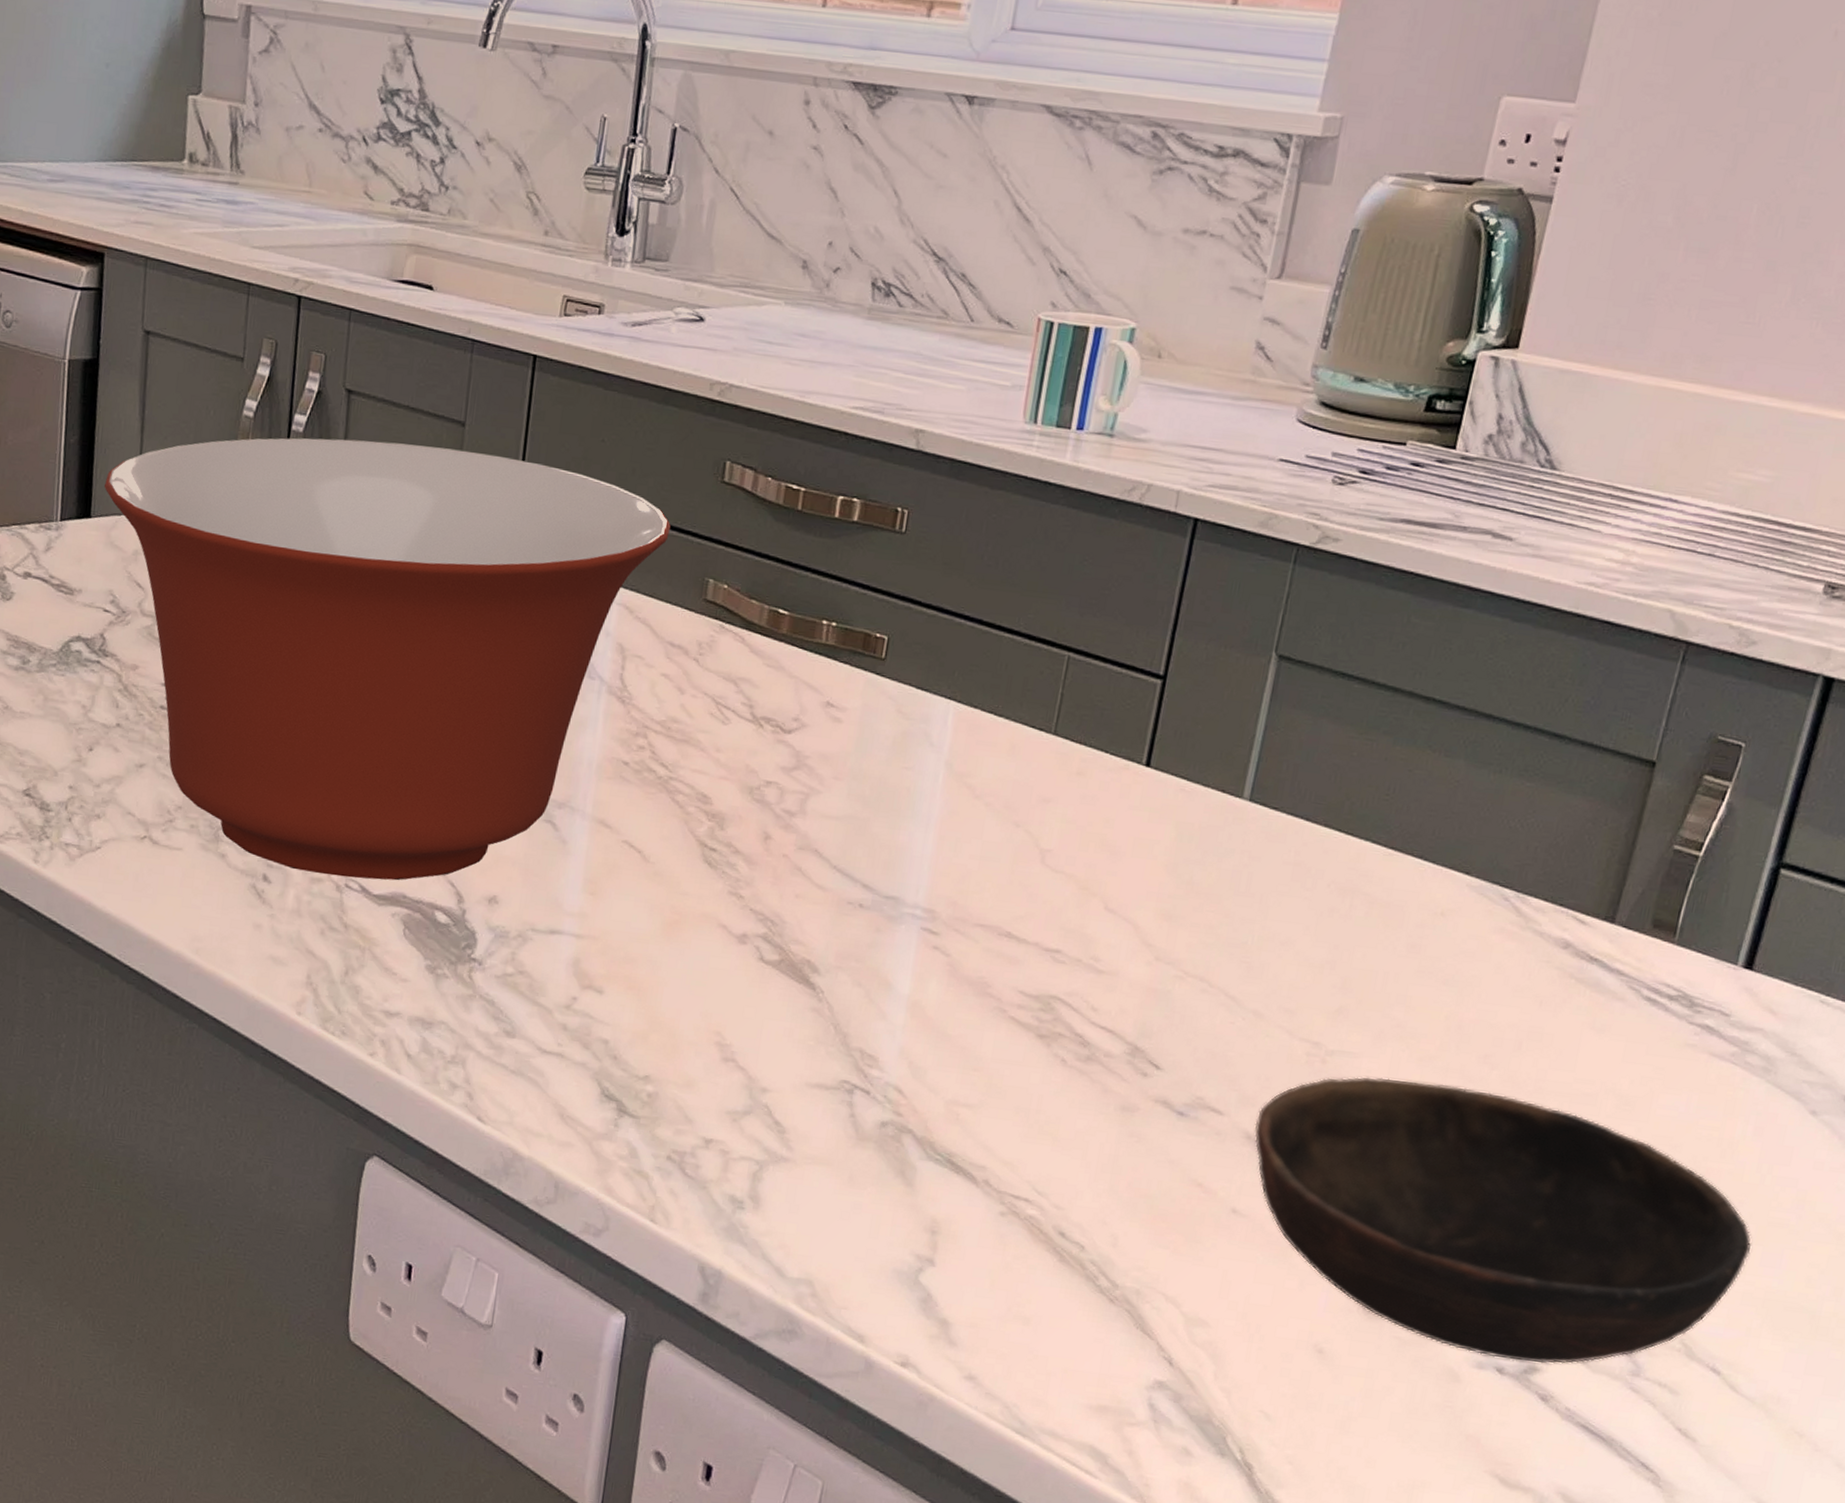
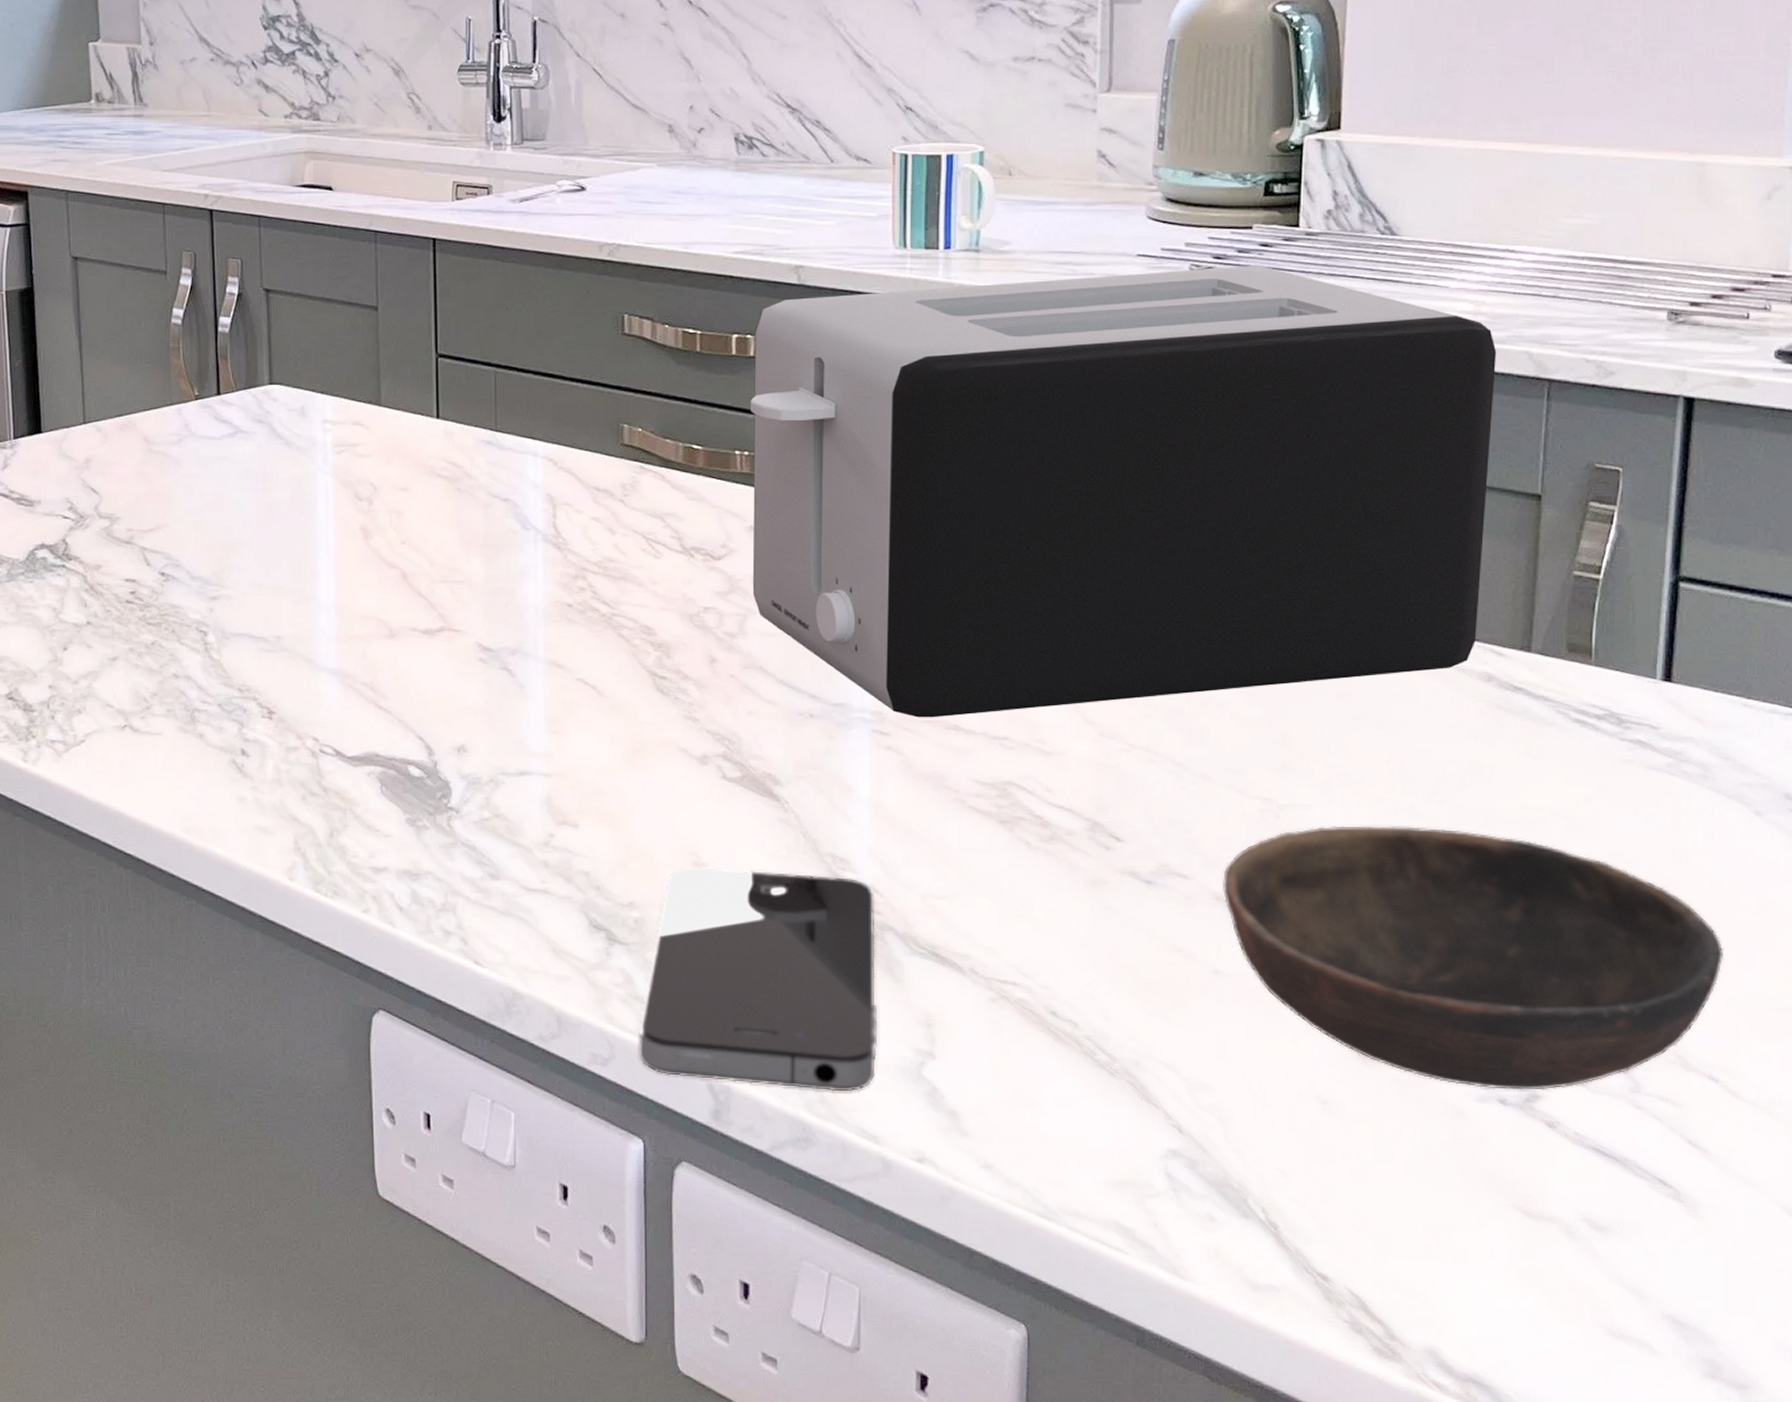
mixing bowl: present [105,437,671,881] -> none [51,332,581,743]
smartphone: none [633,1045,898,1290] -> present [639,866,878,1092]
toaster: none [818,464,1639,931] -> present [750,264,1497,718]

